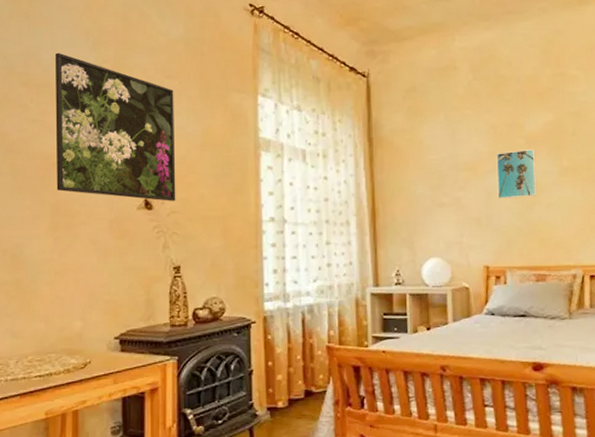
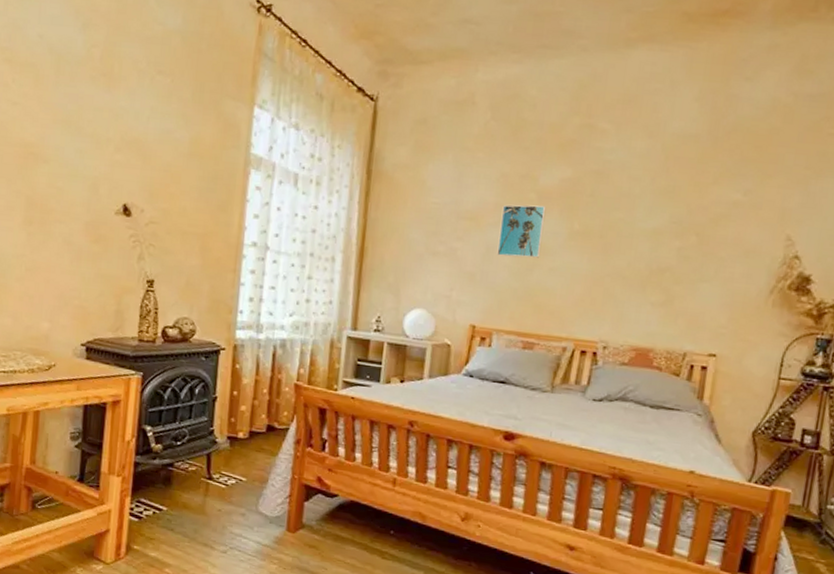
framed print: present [54,52,176,201] -> none [33,29,165,211]

